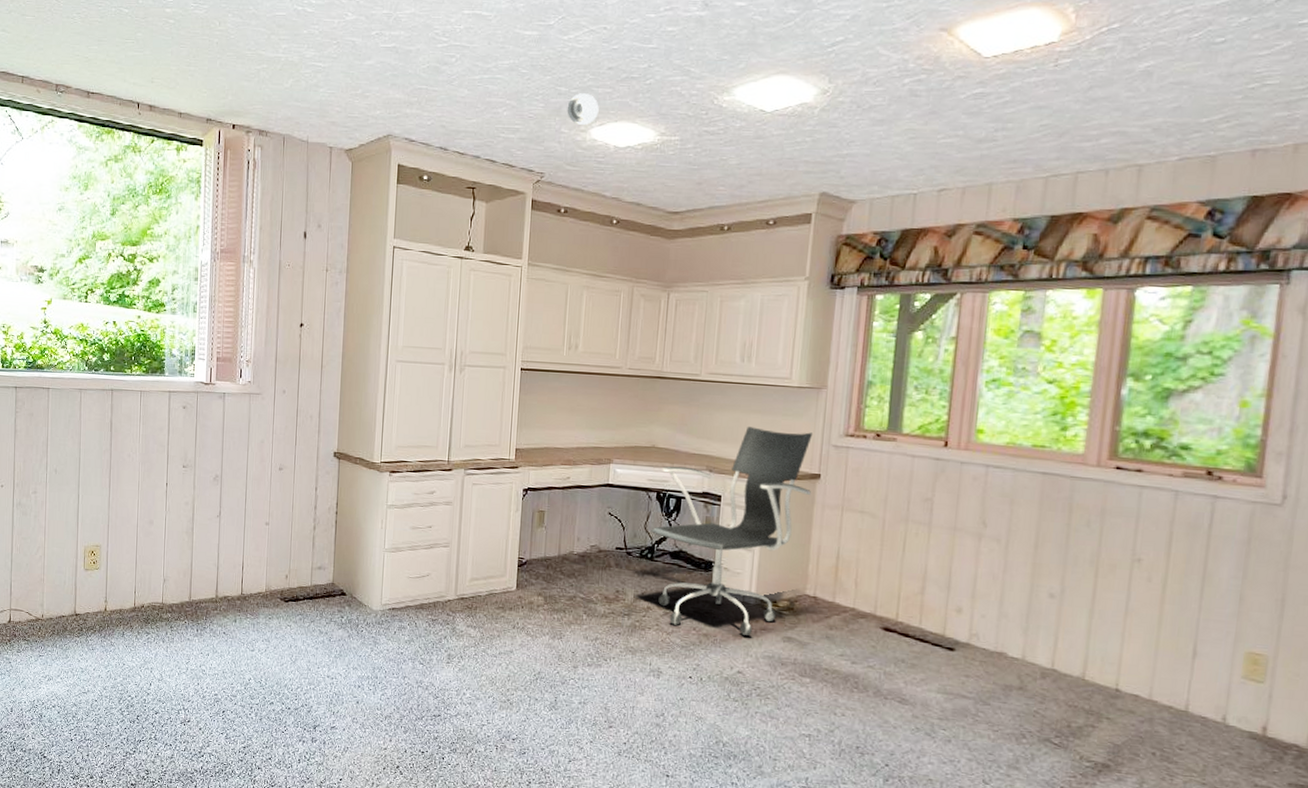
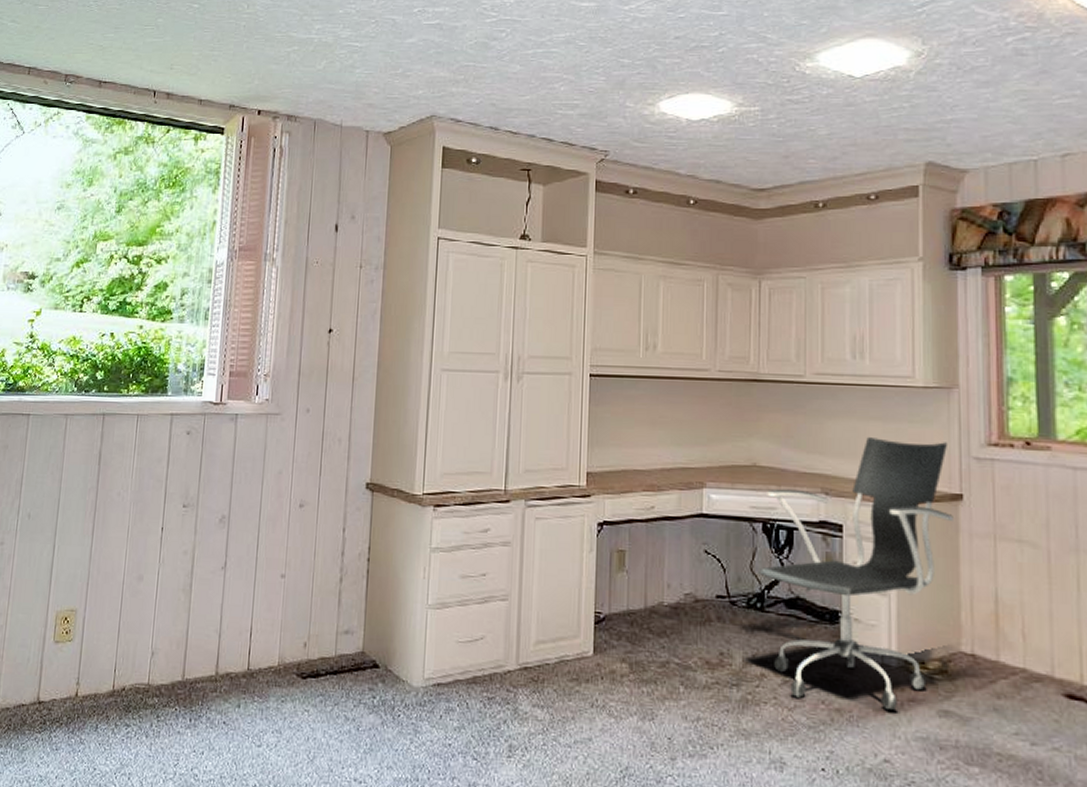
smoke detector: present [567,93,599,126] -> none [631,65,667,99]

